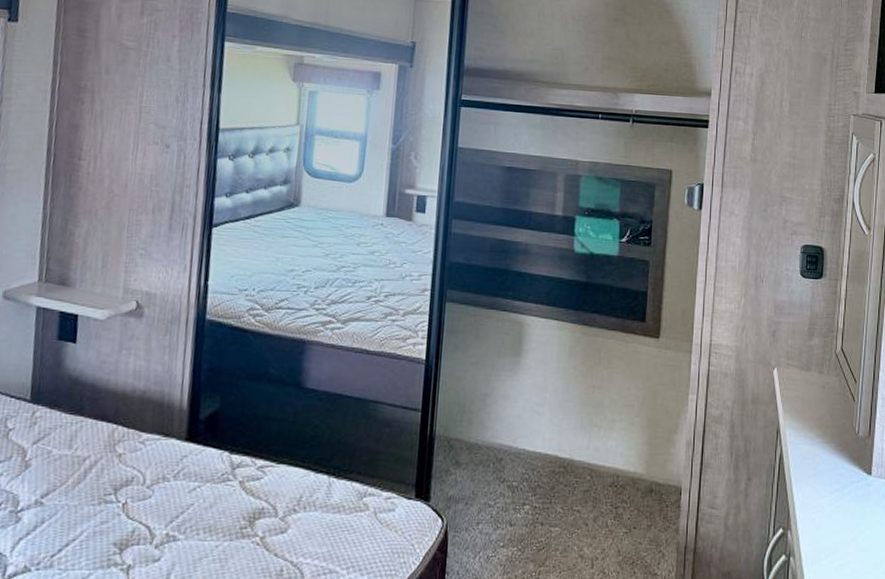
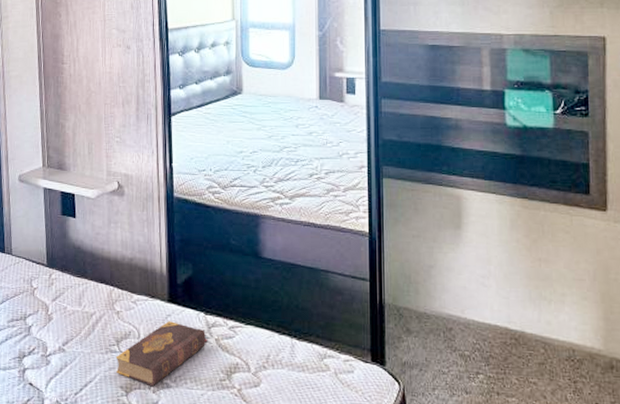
book: none [110,463,230,541] -> present [116,321,208,387]

